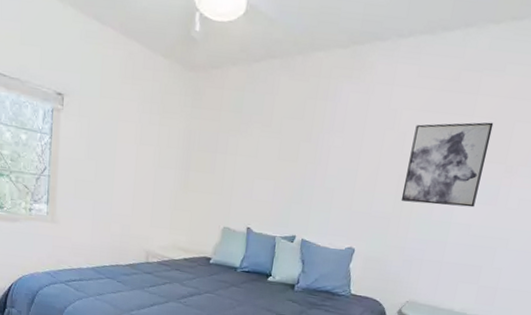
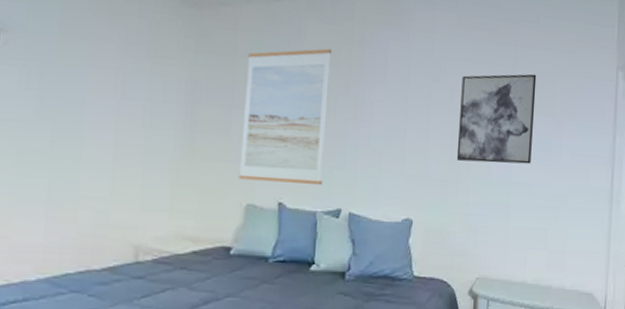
wall art: none [218,102,299,216] -> present [238,48,333,186]

